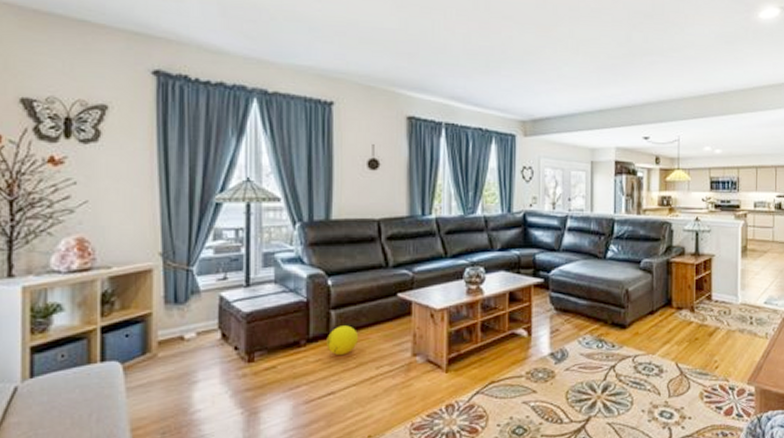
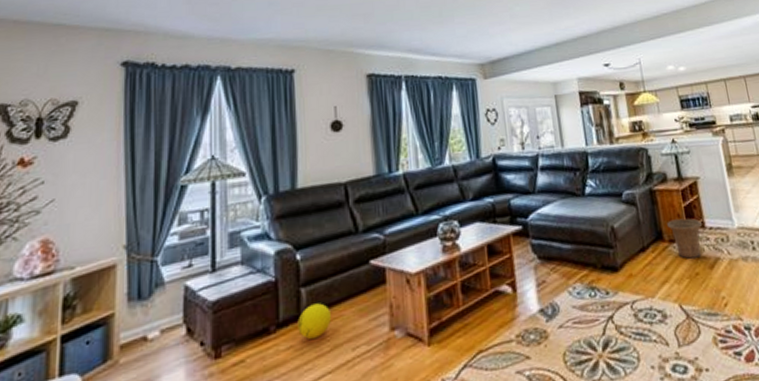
basket: none [677,290,710,325] -> present [667,218,703,259]

